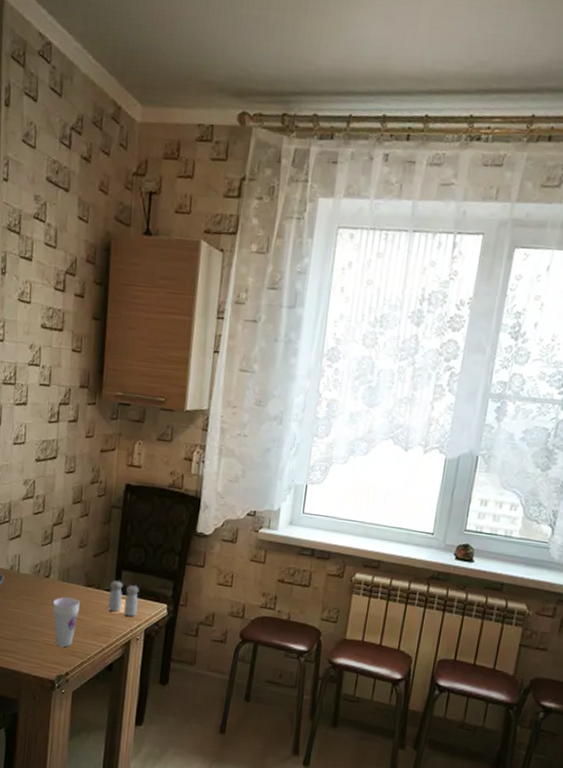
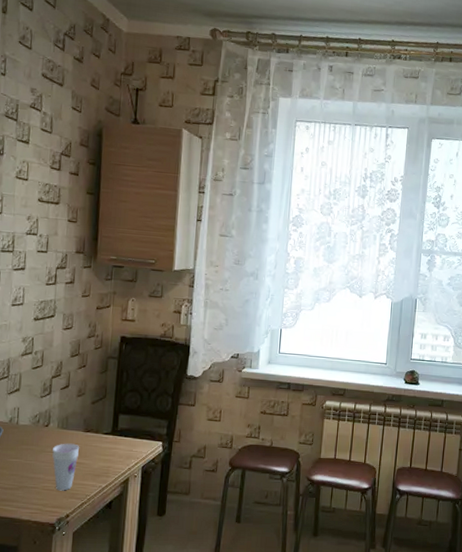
salt and pepper shaker: present [108,580,139,617] -> none [106,423,136,456]

